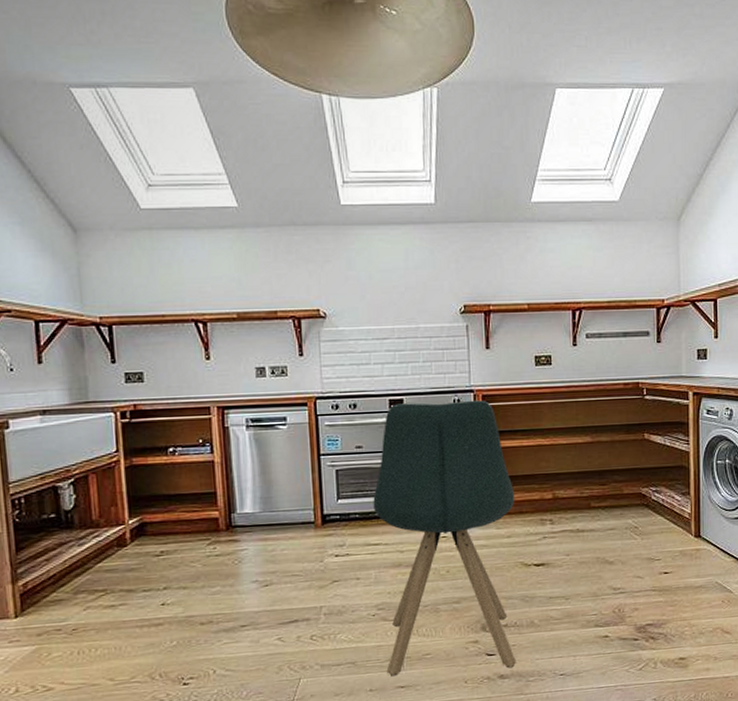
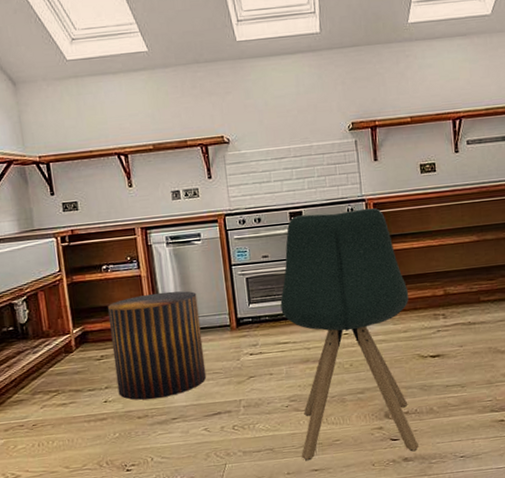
stool: none [172,481,284,604] -> present [108,291,207,400]

